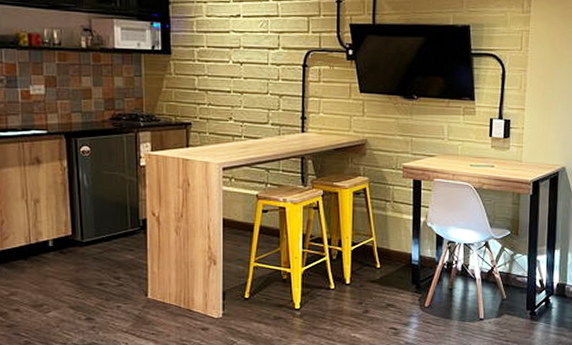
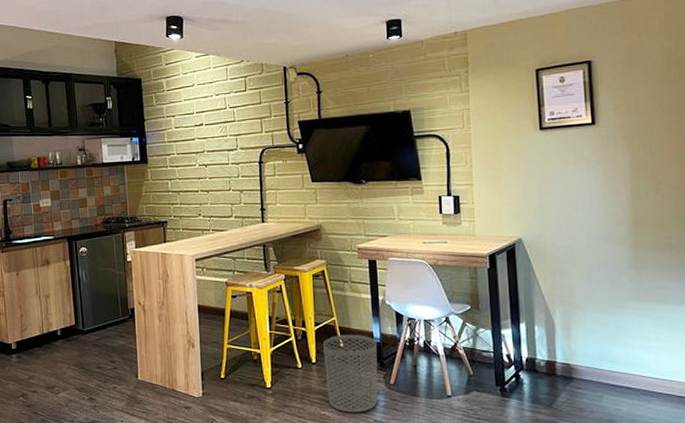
waste bin: none [359,255,414,335] -> present [323,334,378,413]

